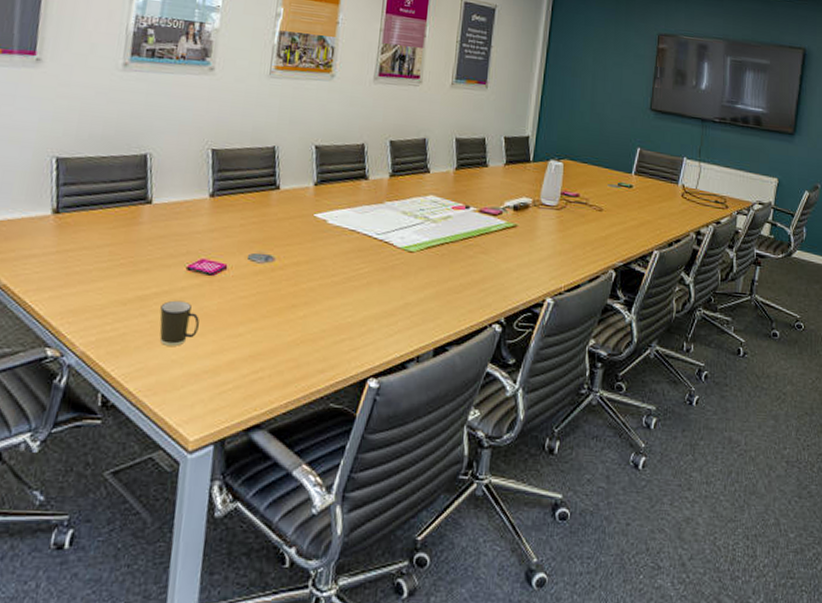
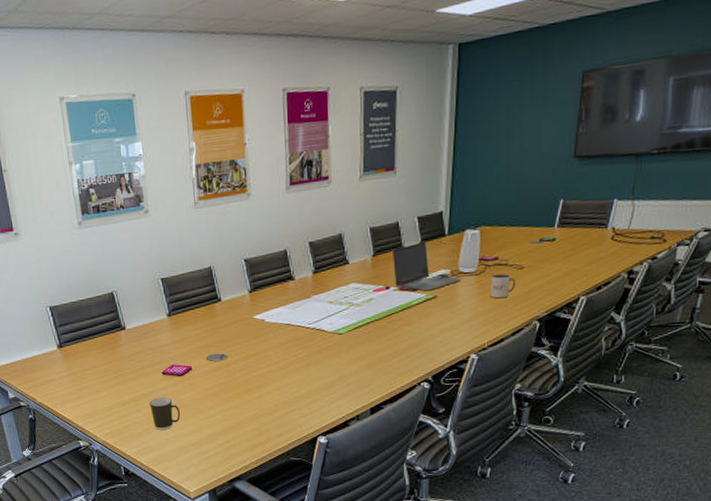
laptop: none [475,163,542,219] -> present [391,241,461,291]
mug: none [569,212,595,240] -> present [490,273,516,299]

